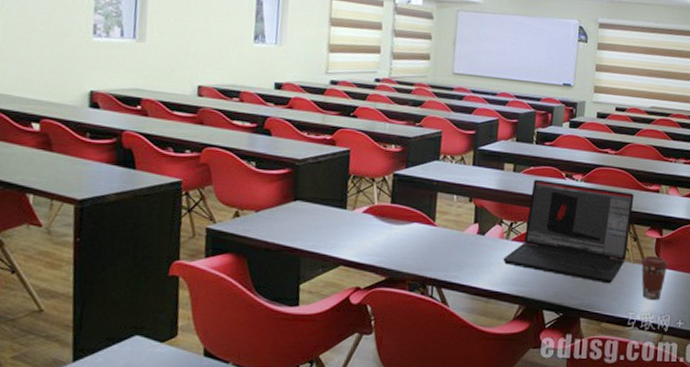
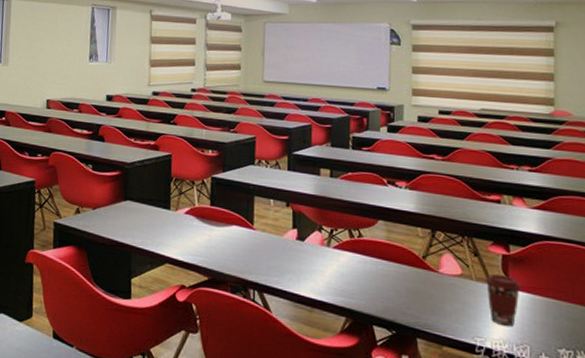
laptop: present [503,179,634,284] -> none [325,185,470,303]

